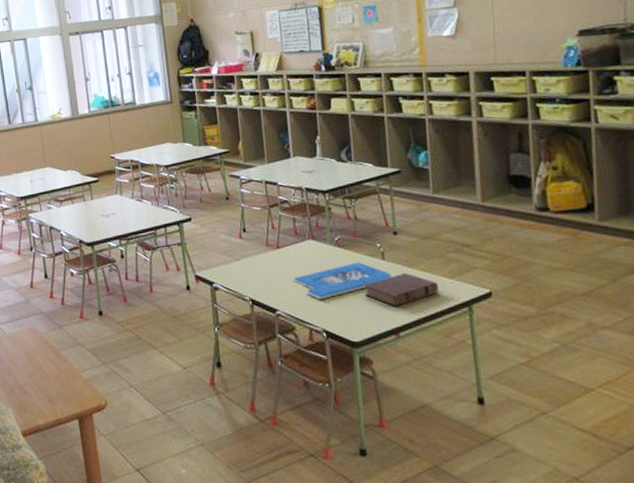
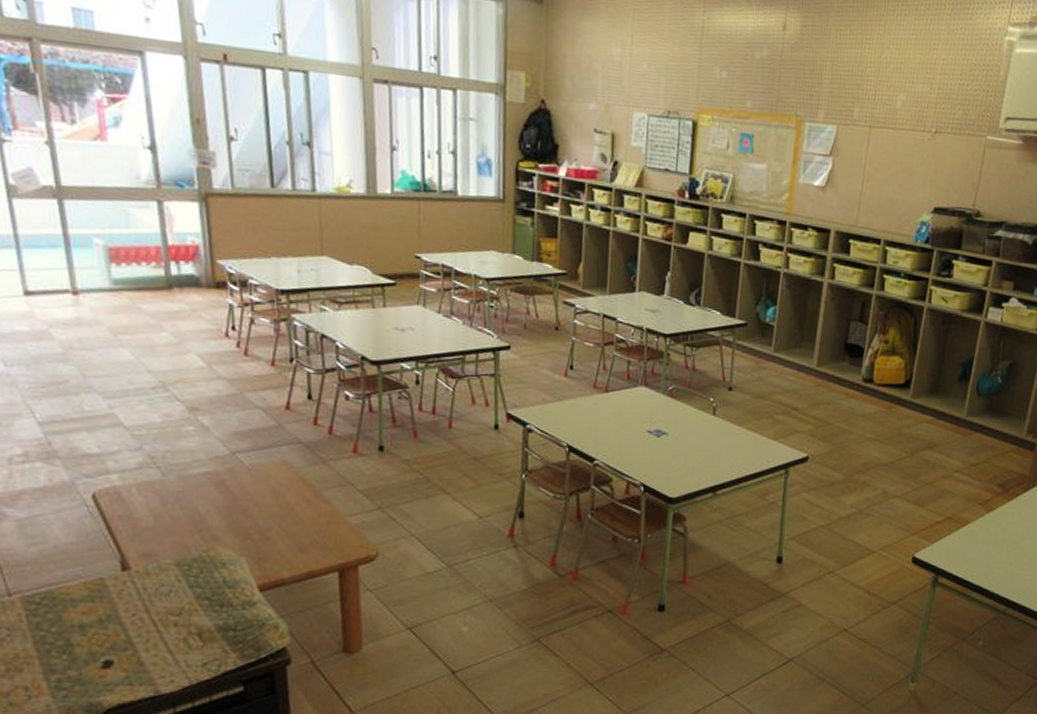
board game: present [293,262,393,300] -> none [617,415,720,452]
book: present [364,272,439,306] -> none [689,430,762,464]

